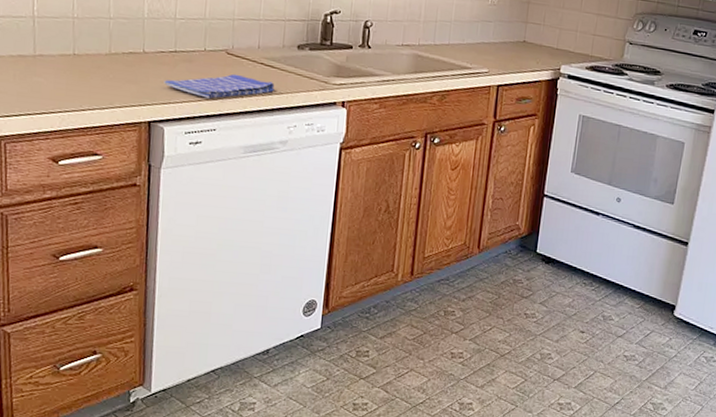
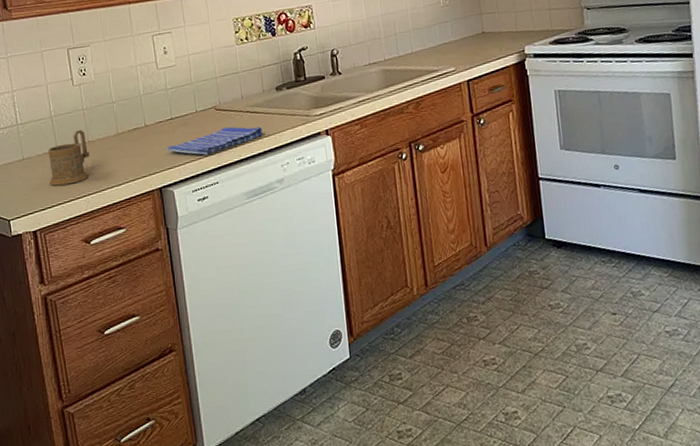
mug: none [20,38,73,96] -> present [48,129,90,186]

